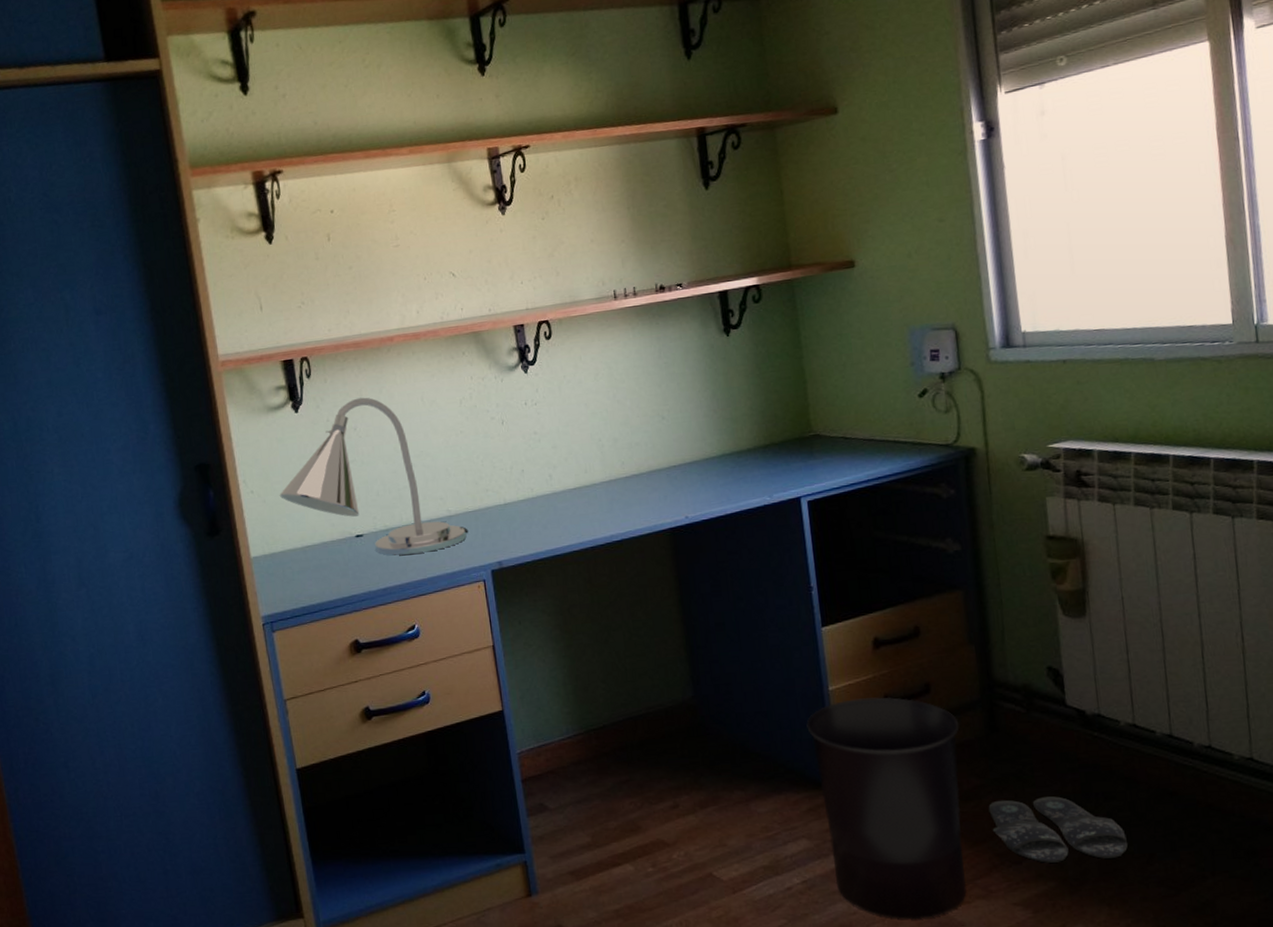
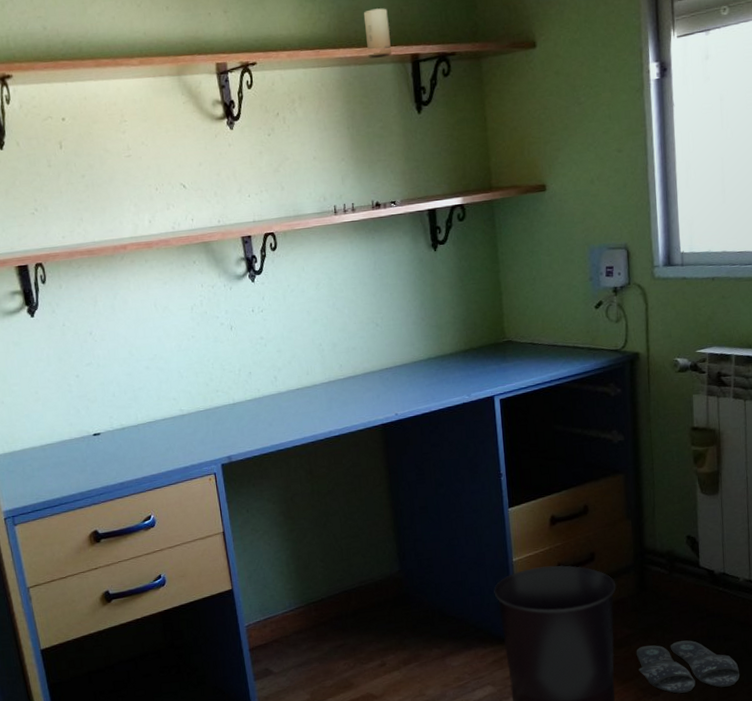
table lamp: present [279,397,469,556] -> none [17,303,200,452]
candle: none [643,82,675,135] -> present [363,8,392,58]

